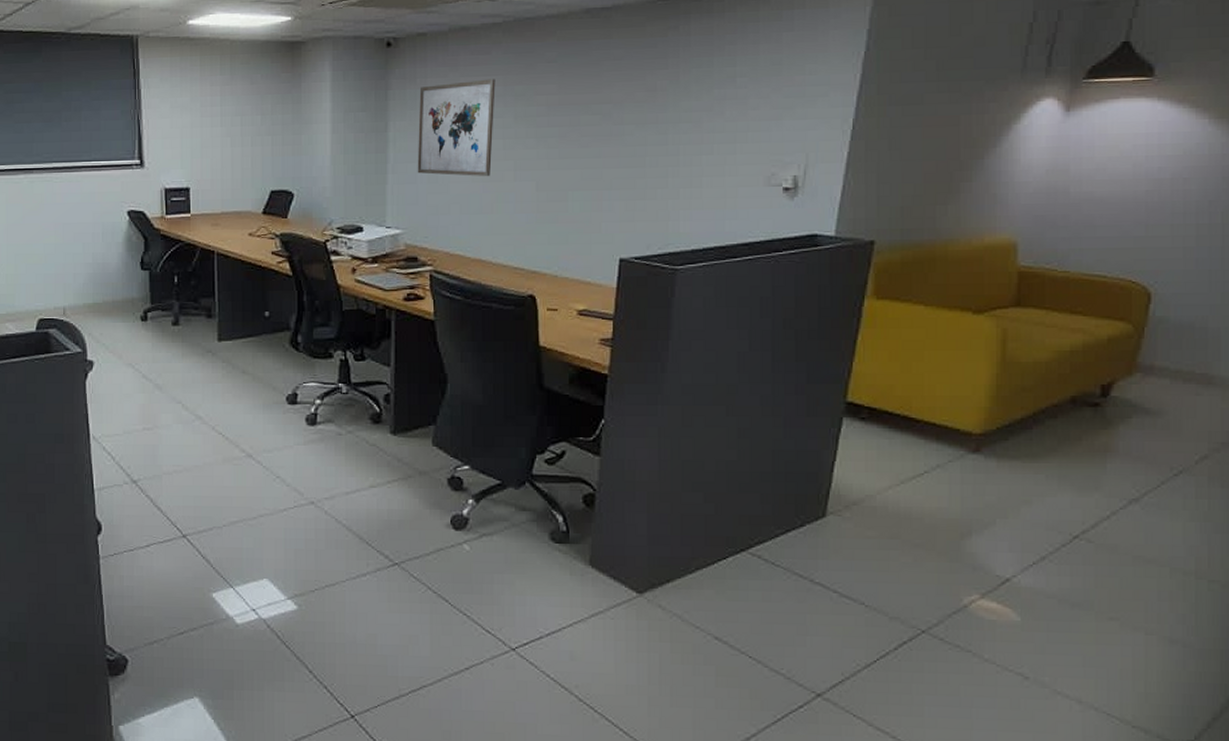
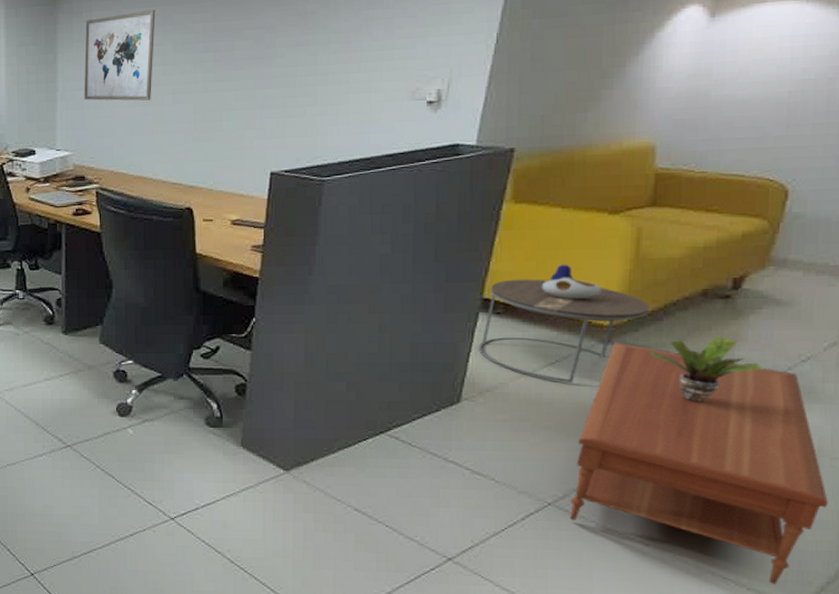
side table: none [843,366,1017,496] -> present [478,264,649,382]
coffee table: none [945,452,1209,721] -> present [570,342,828,584]
potted plant: none [1020,447,1136,520] -> present [650,336,764,404]

